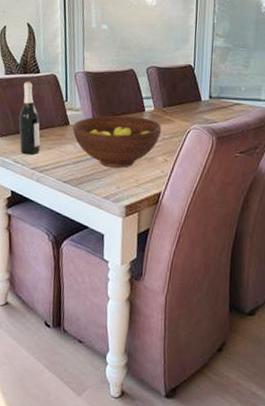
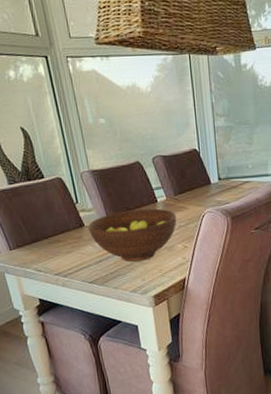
wine bottle: present [18,82,41,155] -> none [30,189,61,262]

